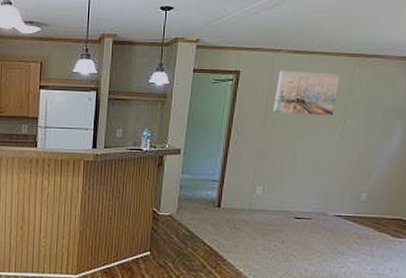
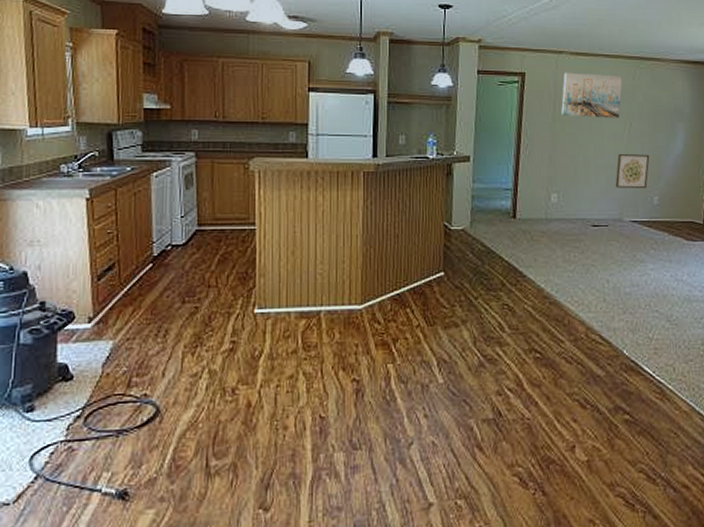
wall art: none [322,151,362,184] -> present [615,154,650,188]

